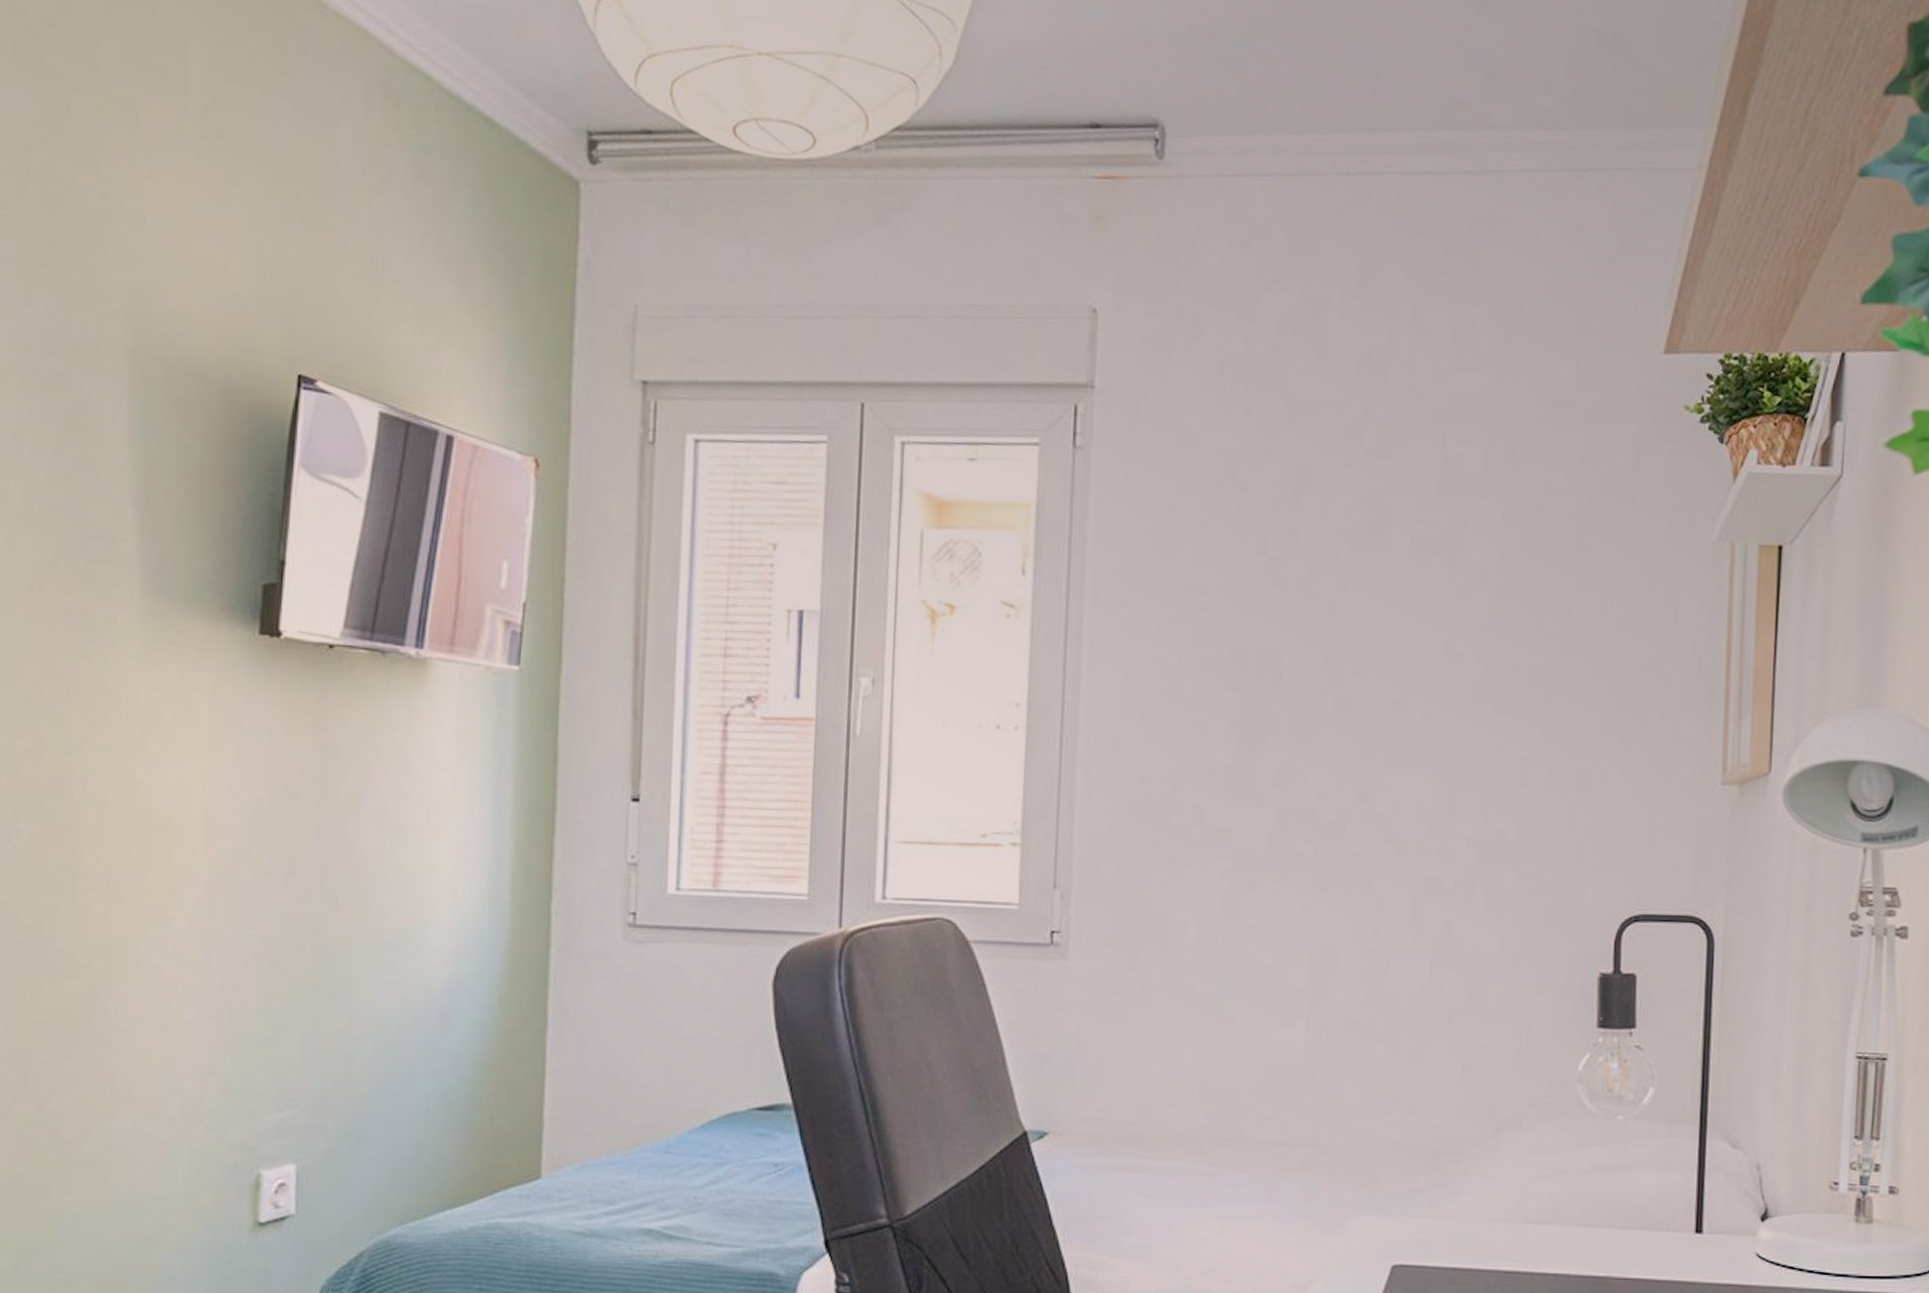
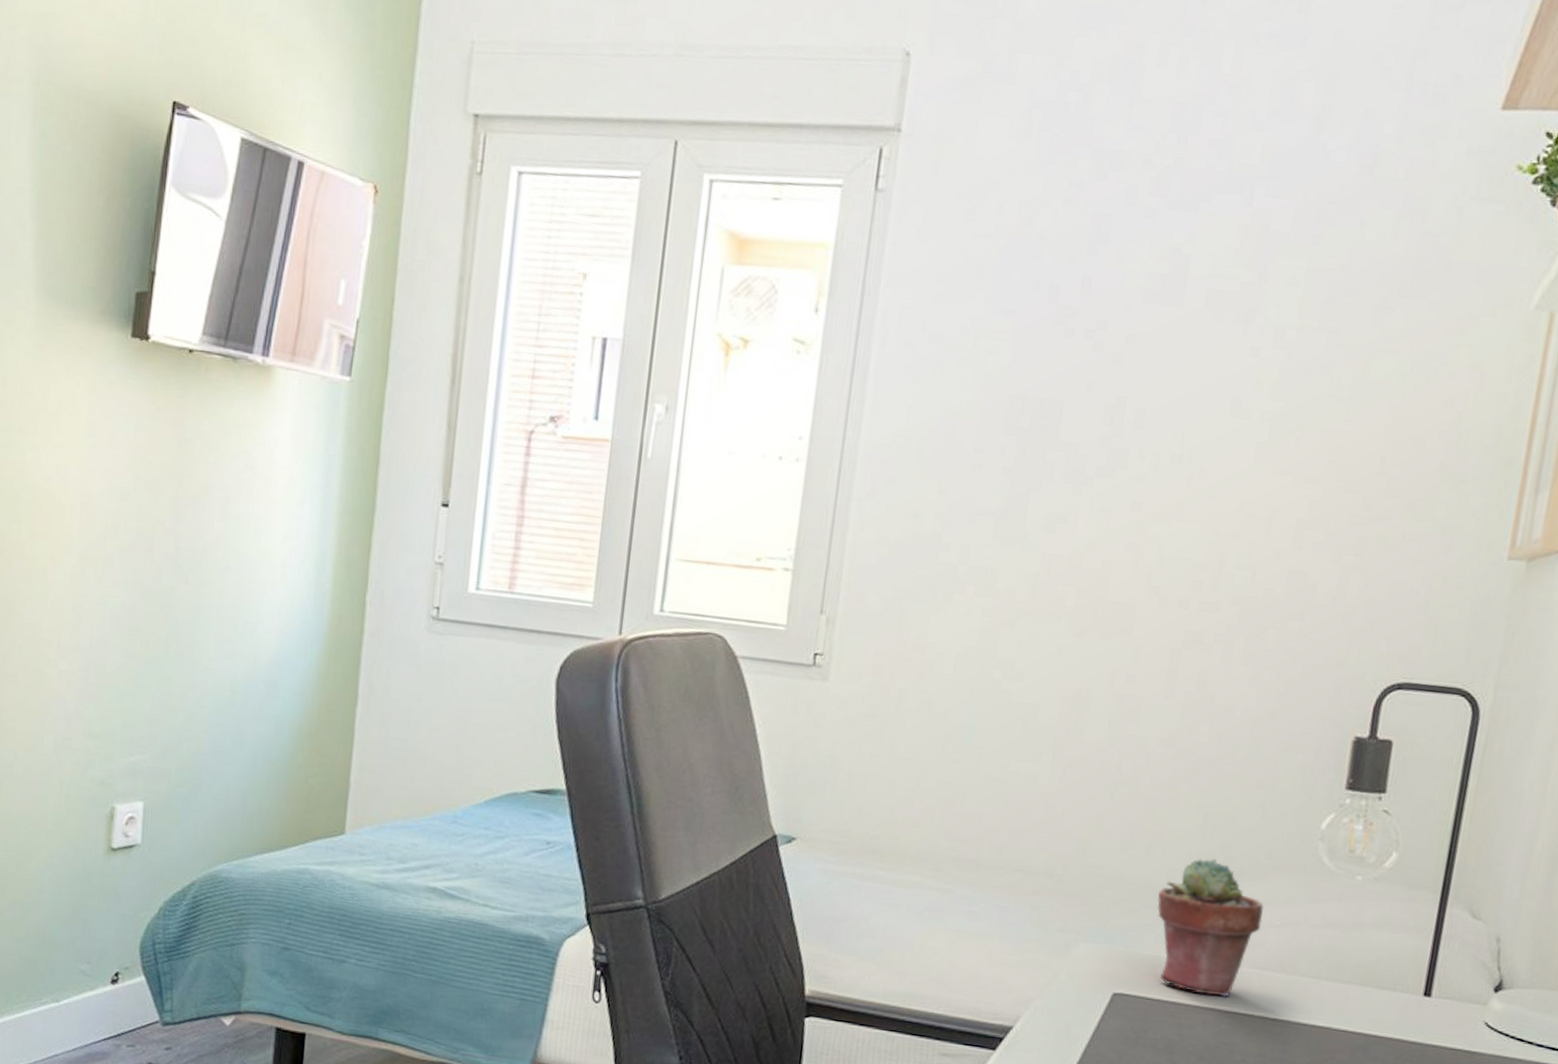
potted succulent: none [1427,1111,1532,1257] -> present [1157,858,1264,997]

